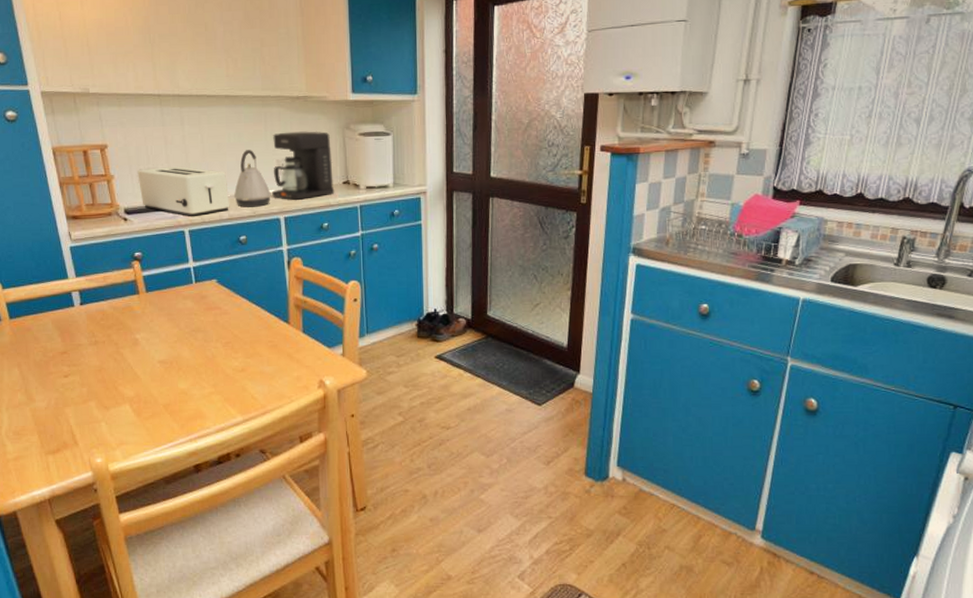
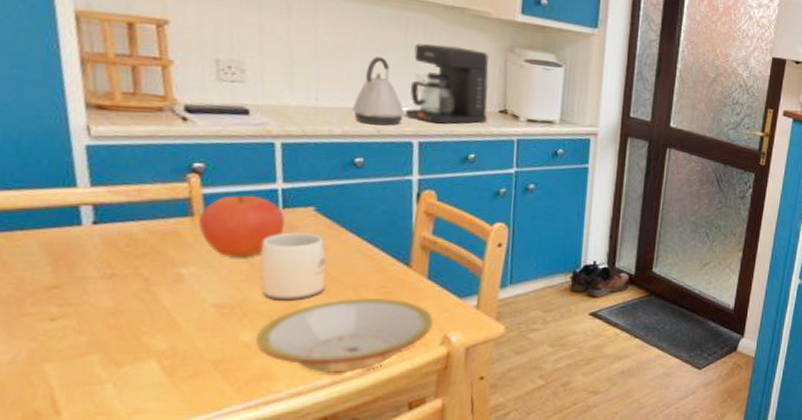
toaster: present [137,166,230,217] -> none [212,59,346,128]
fruit: none [143,274,198,324] -> present [198,195,286,258]
mug: none [184,301,231,356] -> present [259,232,328,301]
bowl: none [189,350,311,413] -> present [256,297,433,373]

